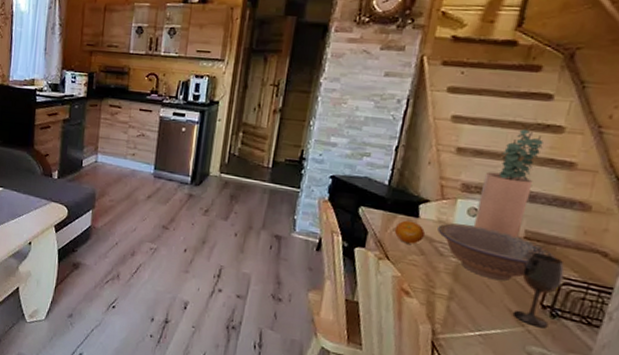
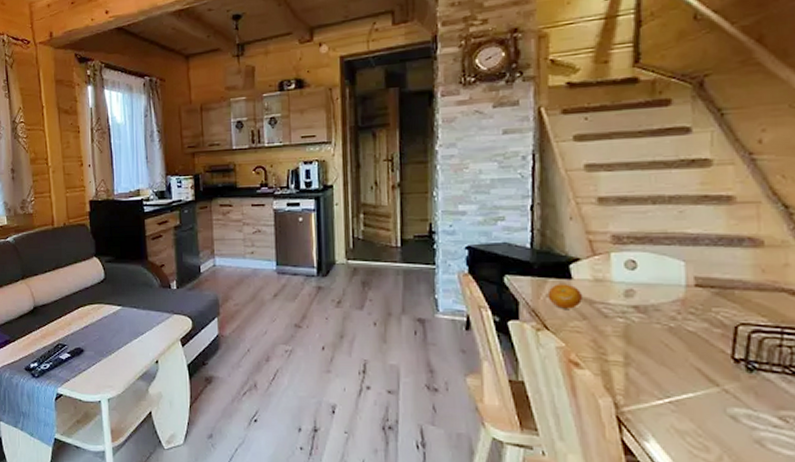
bowl: present [437,223,555,281] -> none [596,280,736,337]
vase: present [473,124,544,238] -> none [634,162,692,286]
wine glass: present [512,252,565,327] -> none [702,299,752,384]

